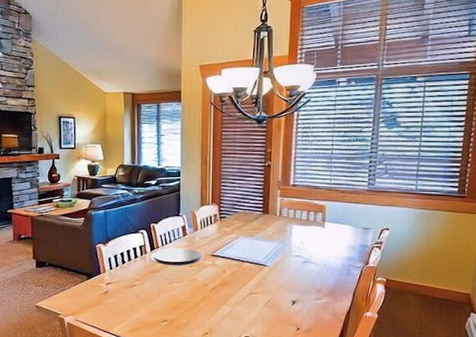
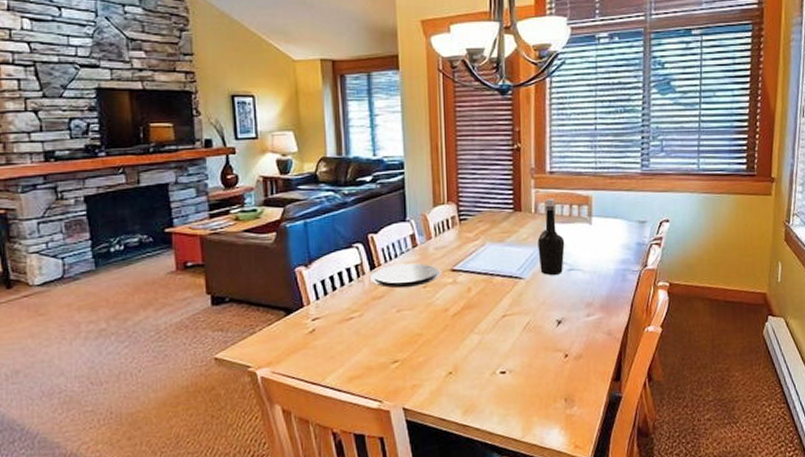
bottle: none [280,205,302,265] -> present [537,198,565,275]

